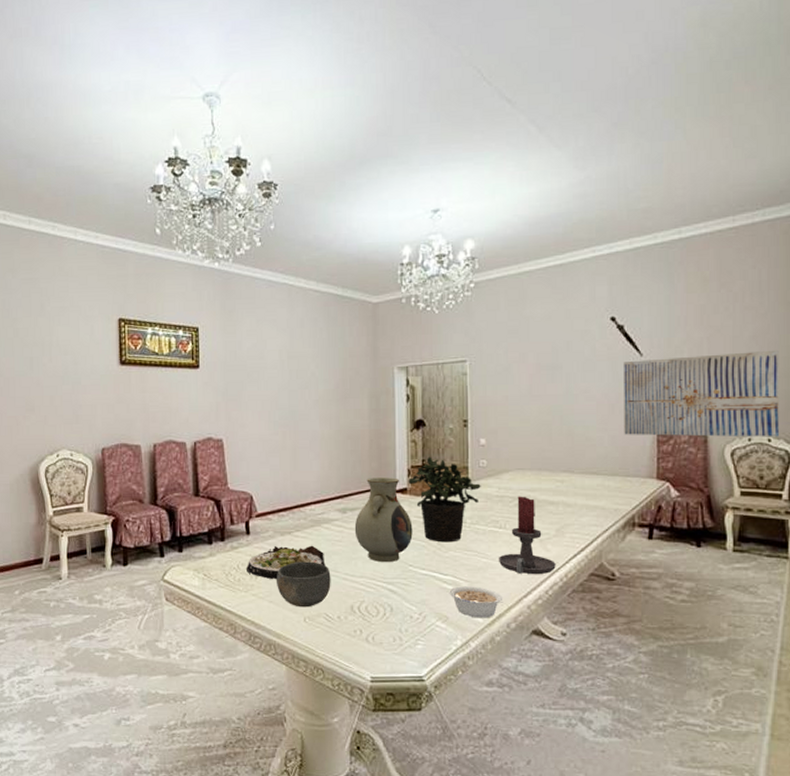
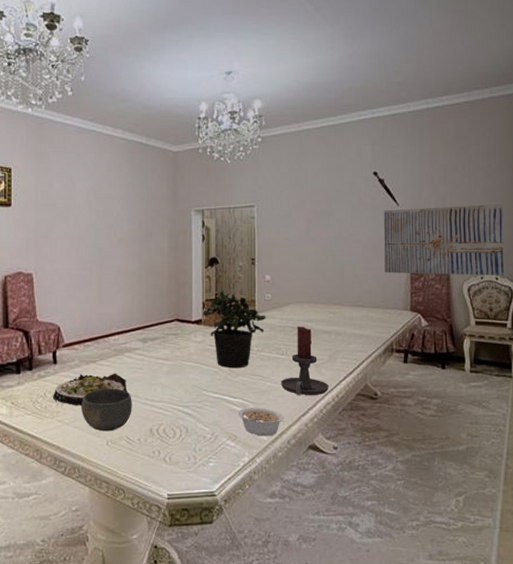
vase: present [354,477,413,563] -> none [154,310,206,388]

